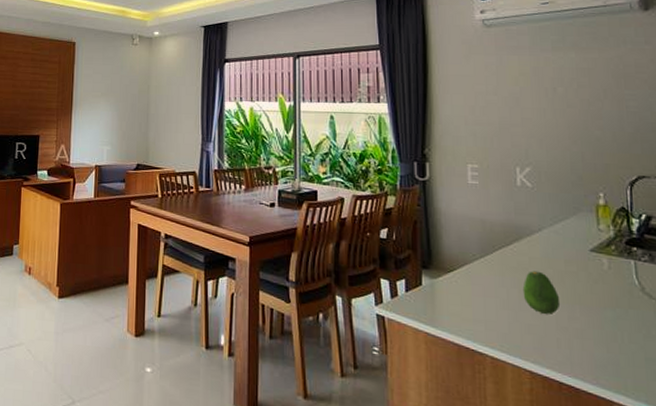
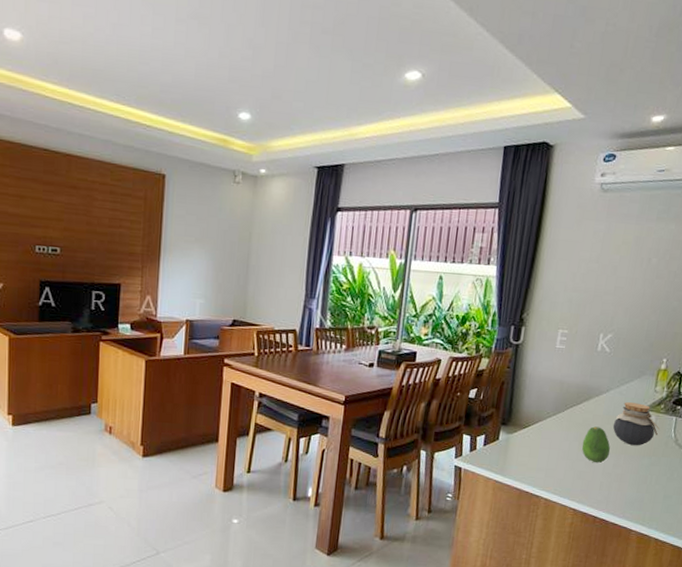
jar: none [555,243,617,295] -> present [612,402,660,446]

